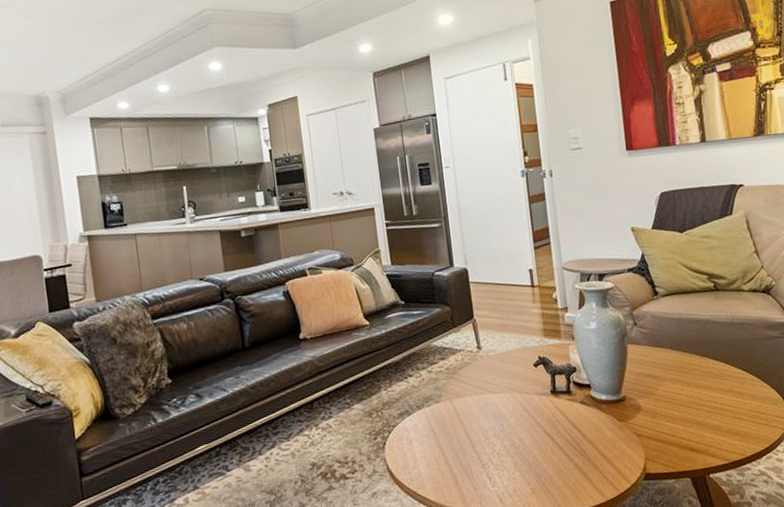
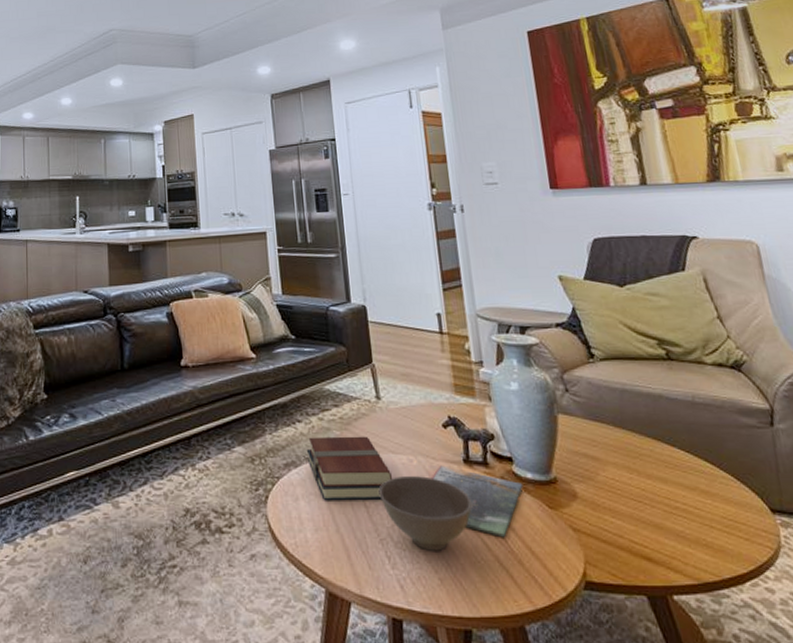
books: none [417,381,493,439] -> present [306,436,393,500]
bowl: none [480,409,558,468] -> present [378,476,473,551]
magazine: none [525,398,599,450] -> present [431,465,523,538]

